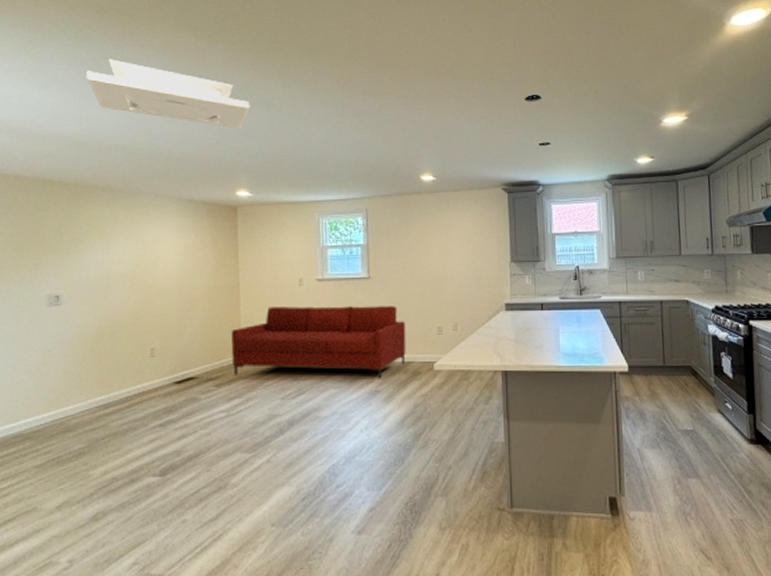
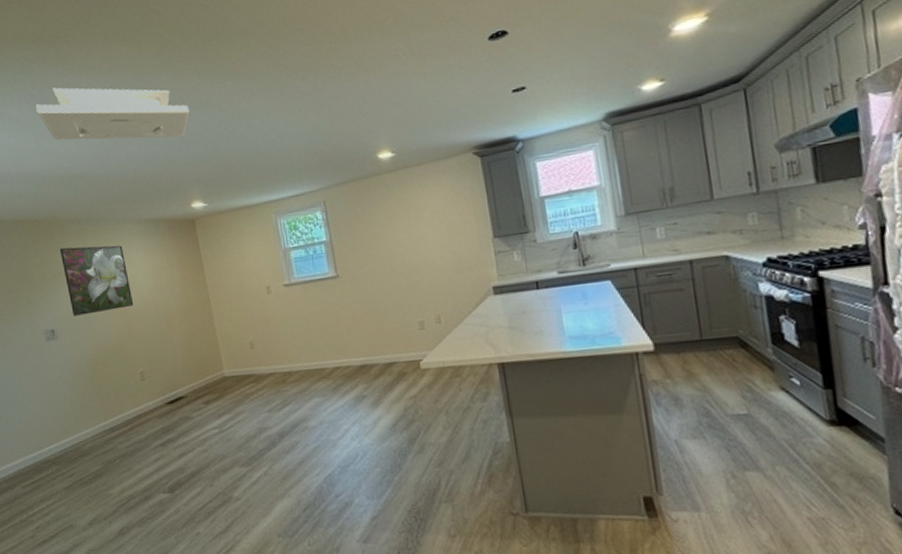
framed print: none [83,213,157,284] -> present [59,245,134,316]
sofa: present [230,306,406,379] -> none [209,304,389,392]

